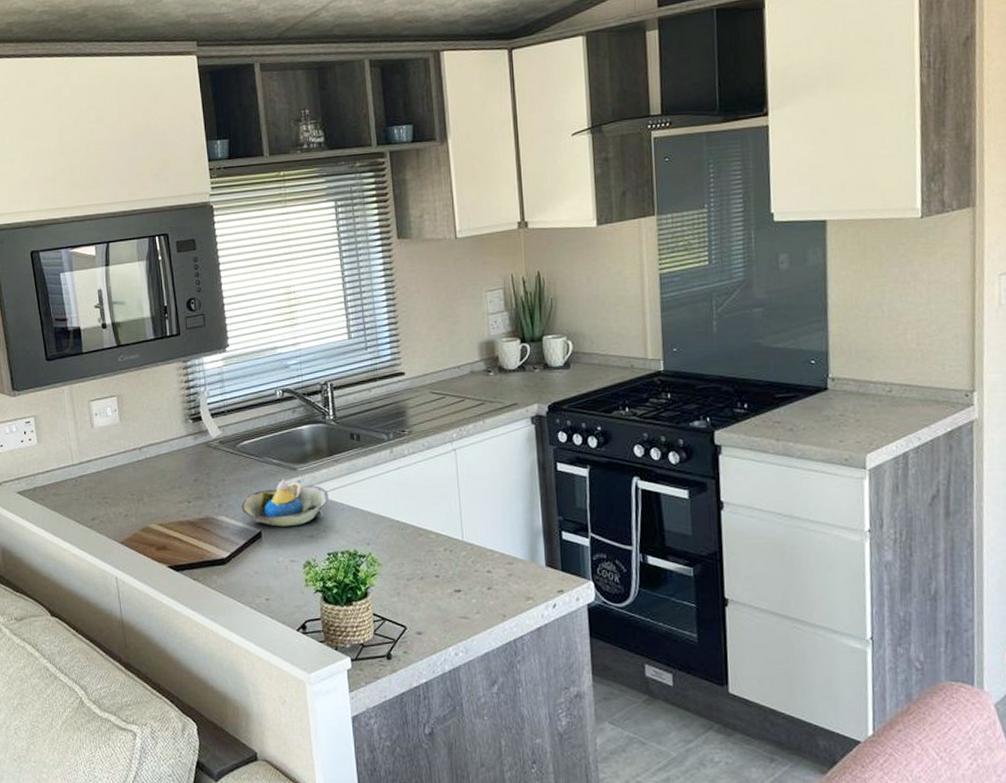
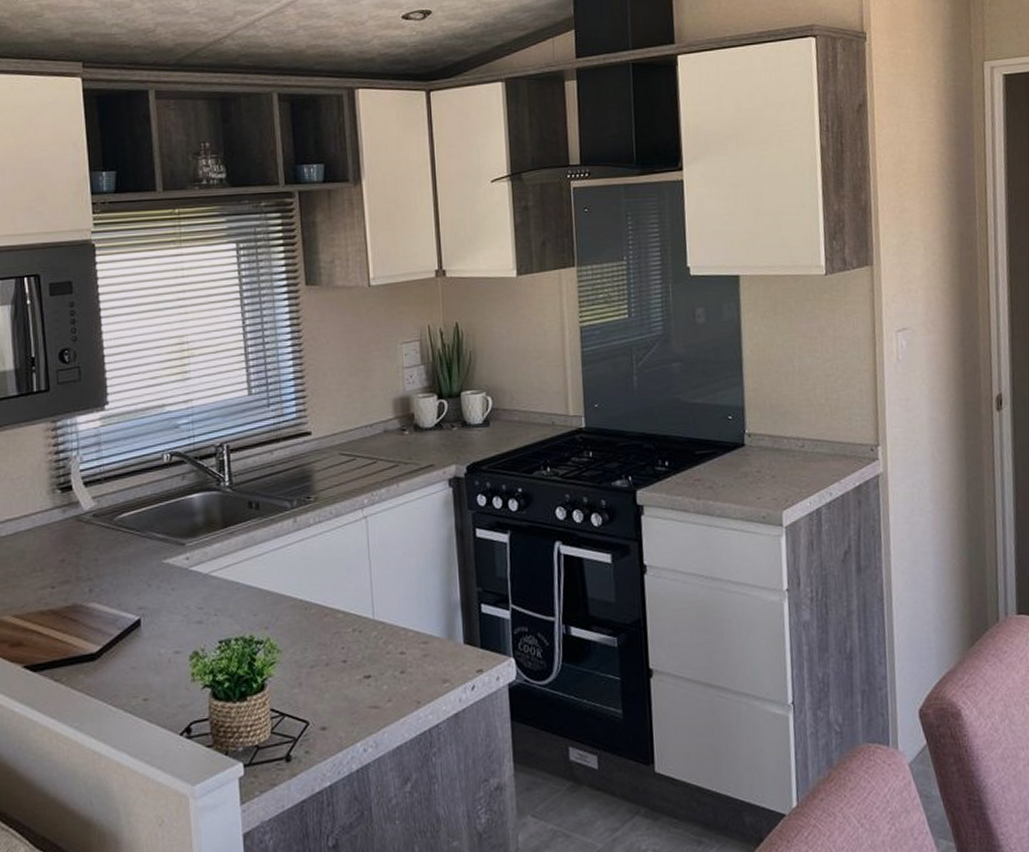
decorative bowl: present [241,479,329,527] -> none [116,556,222,613]

